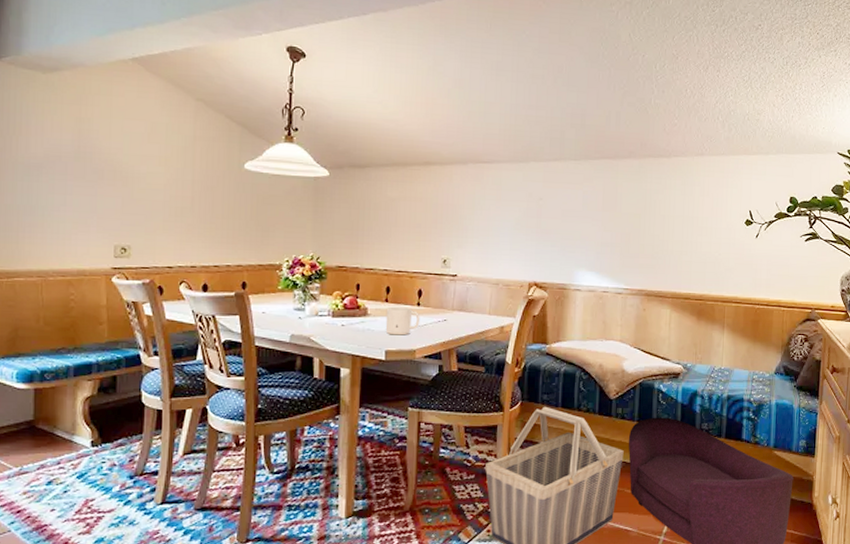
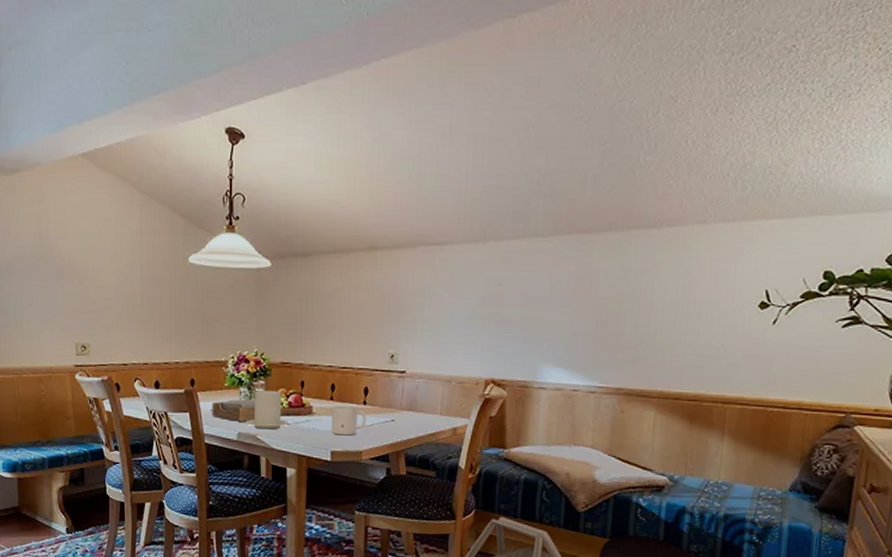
napkin holder: none [264,301,311,324] -> present [212,399,256,422]
candle: none [299,292,345,331] -> present [245,390,290,430]

